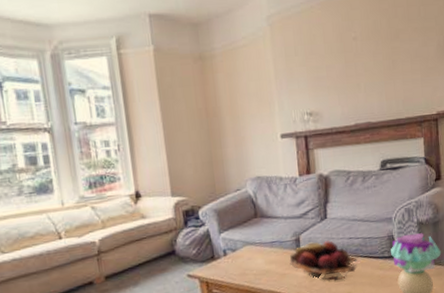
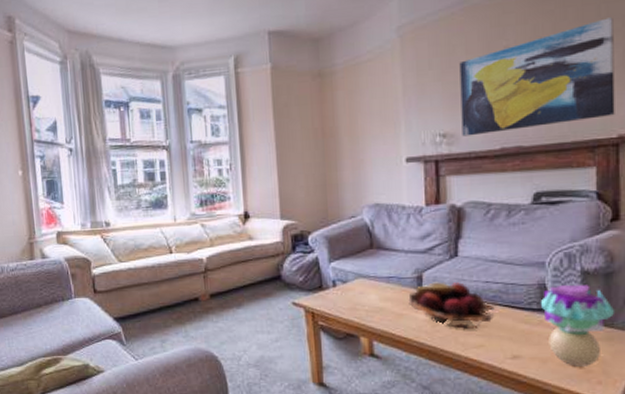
wall art: none [319,17,434,115] -> present [459,17,615,137]

